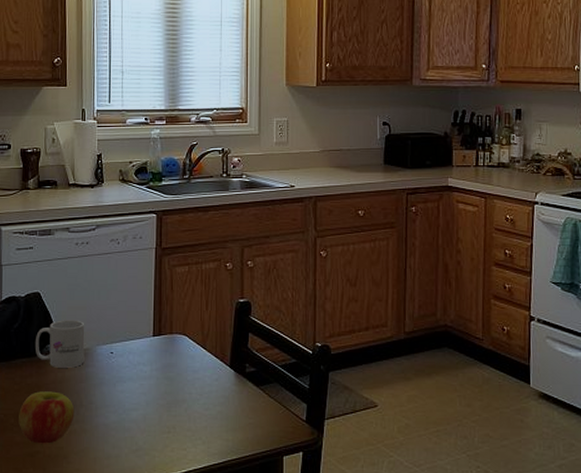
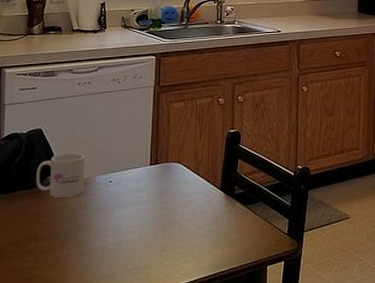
apple: present [19,391,75,444] -> none [17,219,73,269]

